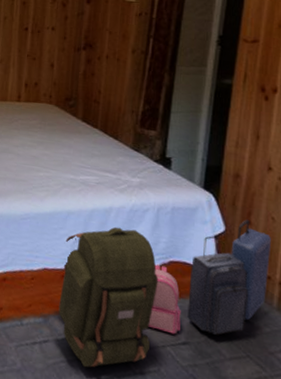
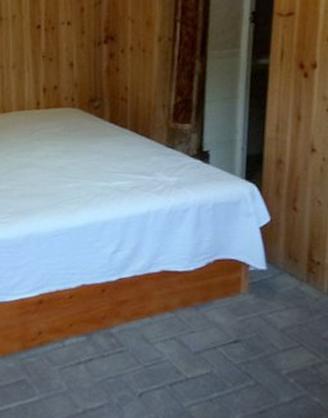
backpack: present [58,227,159,368] -> none [102,231,204,381]
luggage: present [148,219,271,335] -> none [197,205,318,334]

